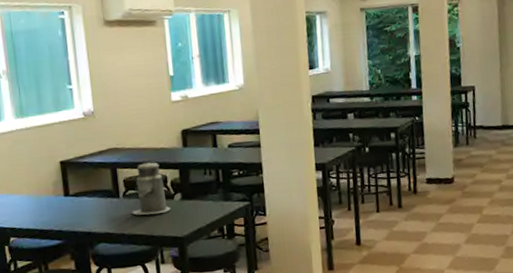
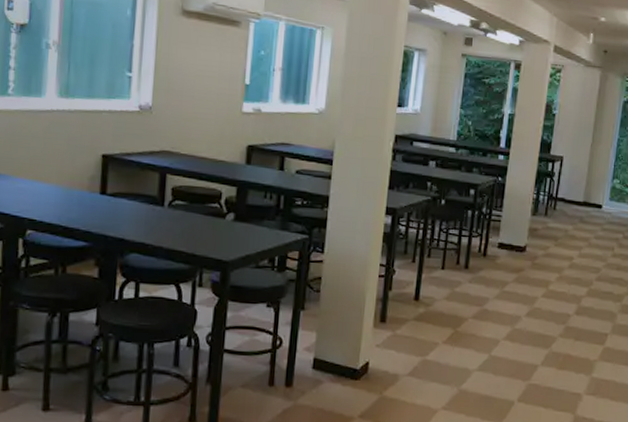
canister: present [132,159,171,215] -> none [175,169,220,232]

